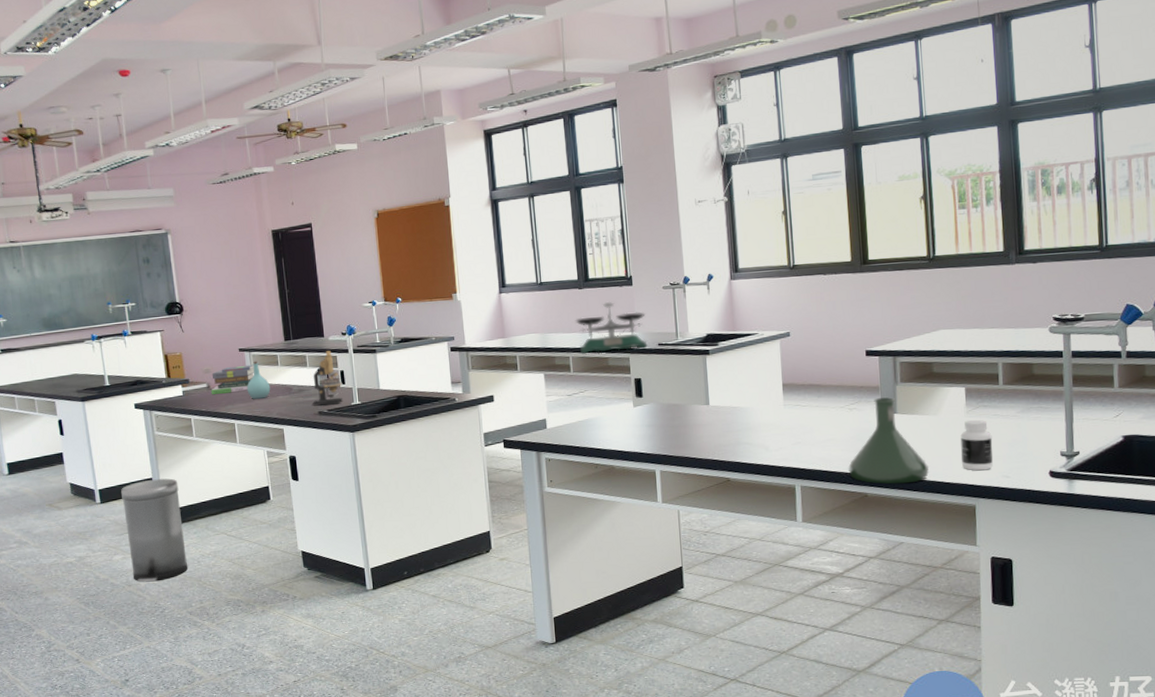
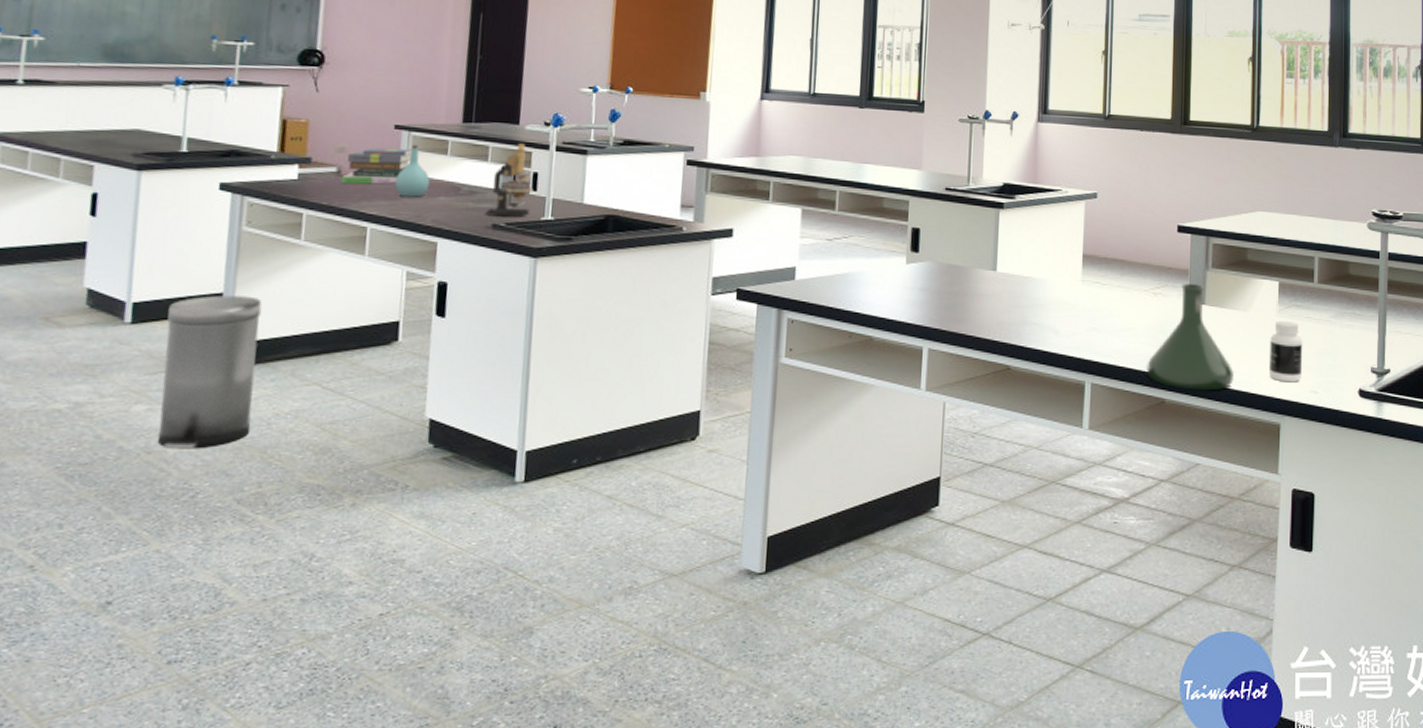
balance scale: present [575,301,647,354] -> none [849,128,935,192]

